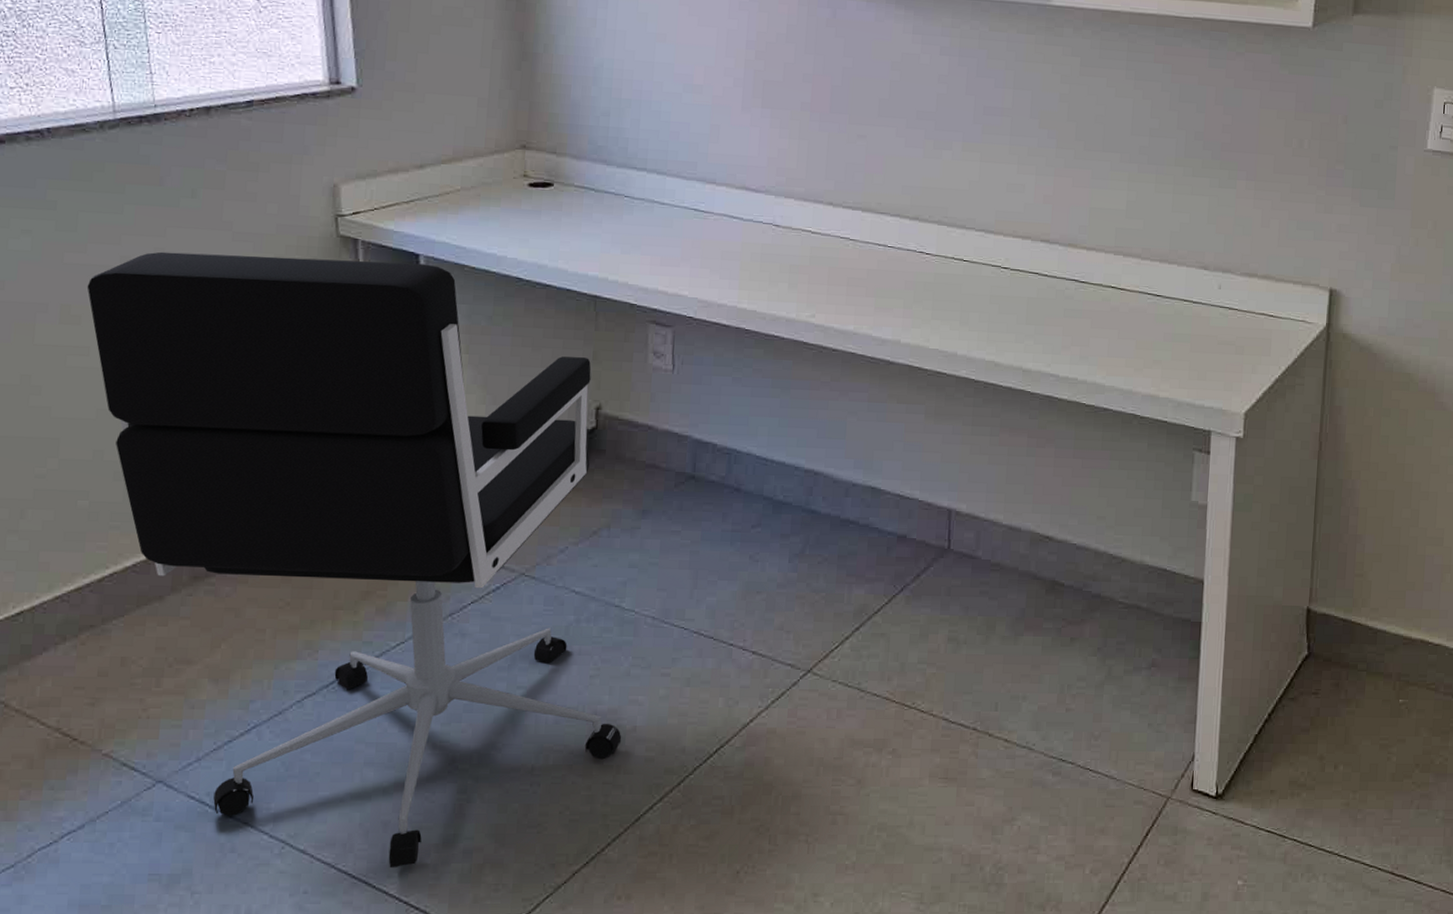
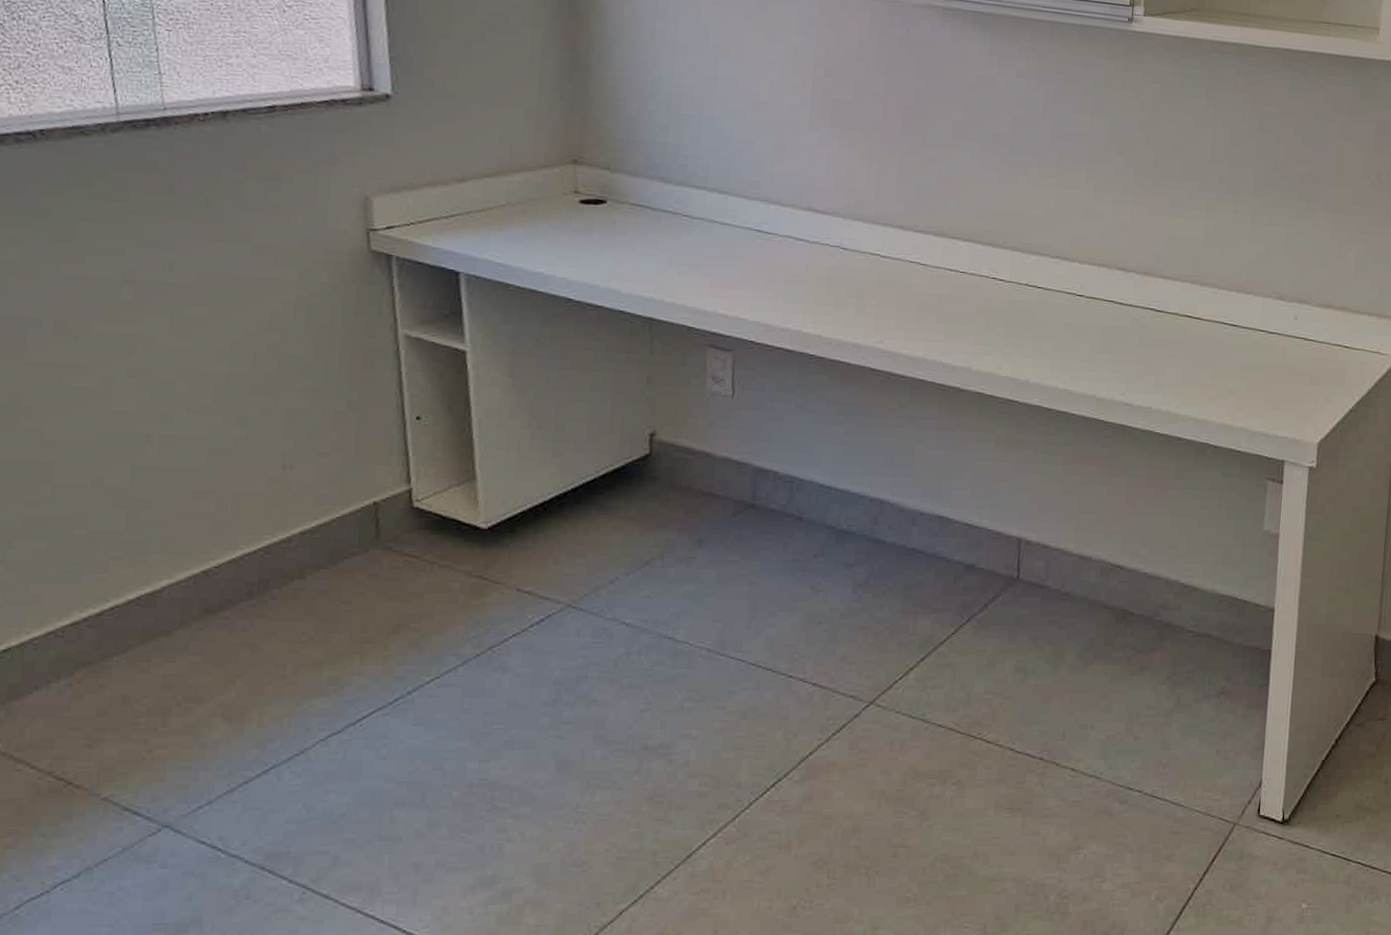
office chair: present [87,251,622,867] -> none [85,265,674,911]

